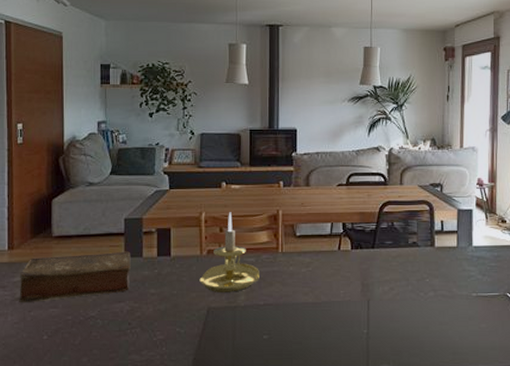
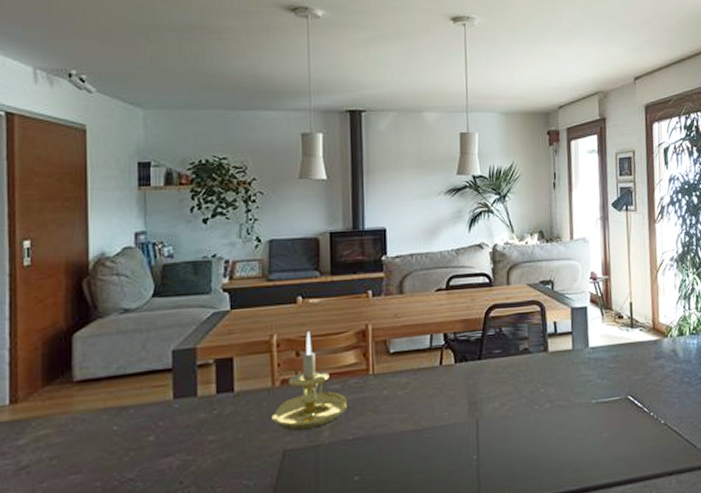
book: present [19,251,131,303] -> none [25,391,182,473]

